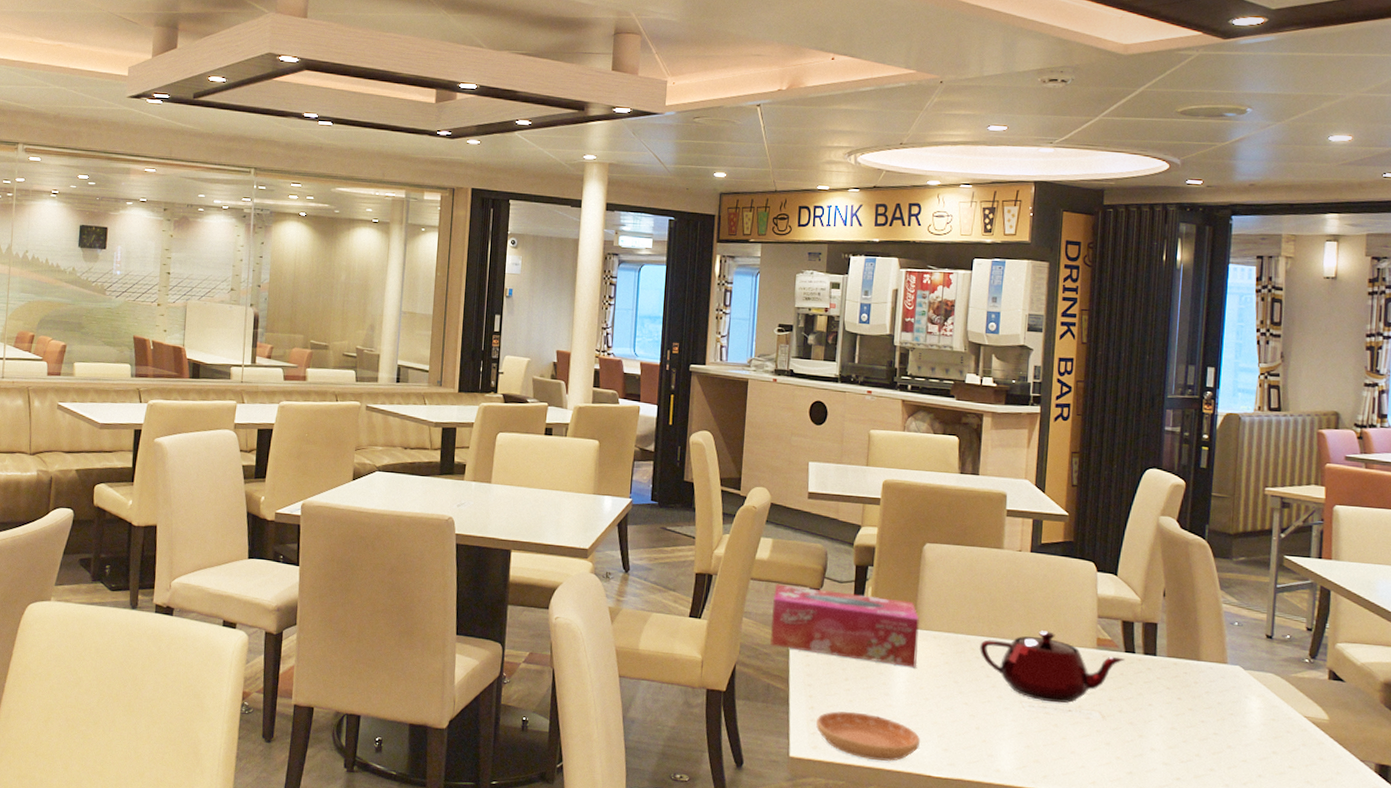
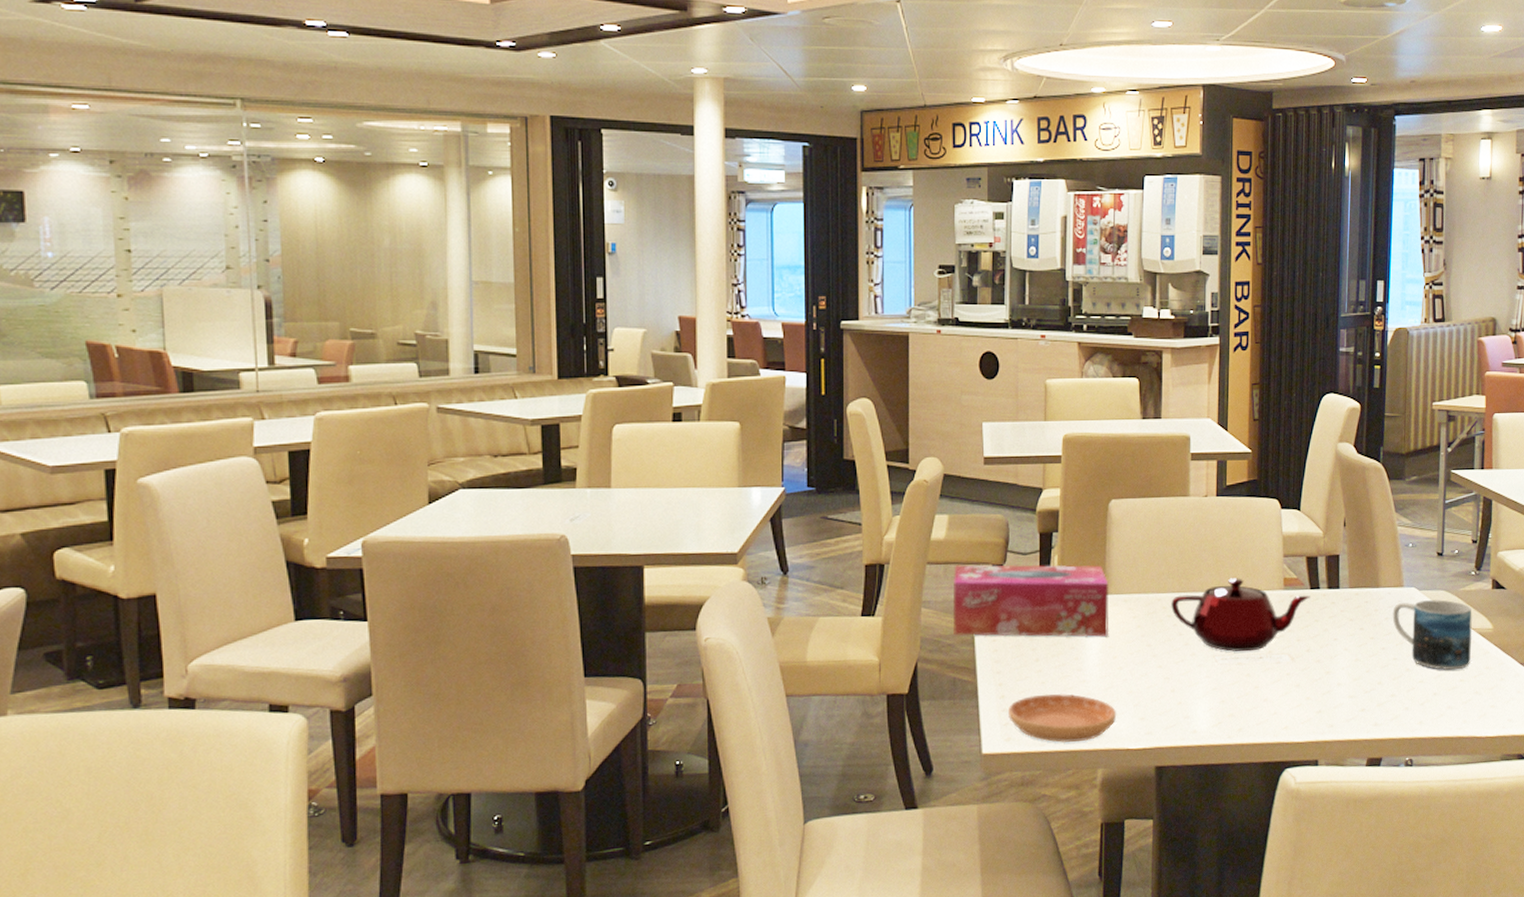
mug: none [1213,678,1305,756] -> present [1392,599,1473,670]

